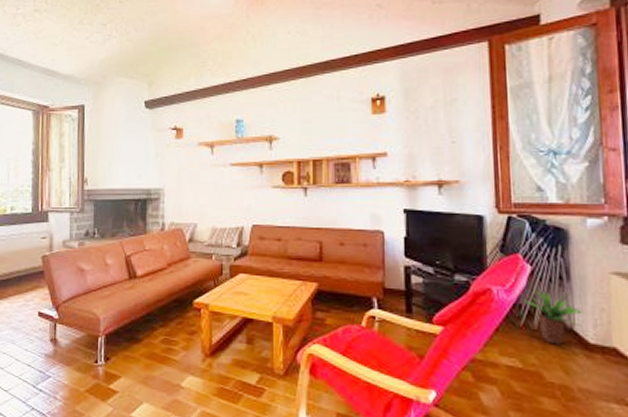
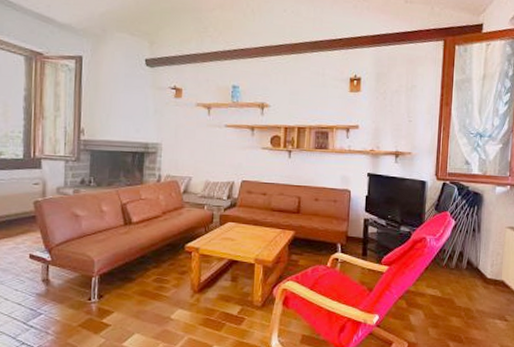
potted plant: present [522,290,583,345] -> none [446,239,486,279]

